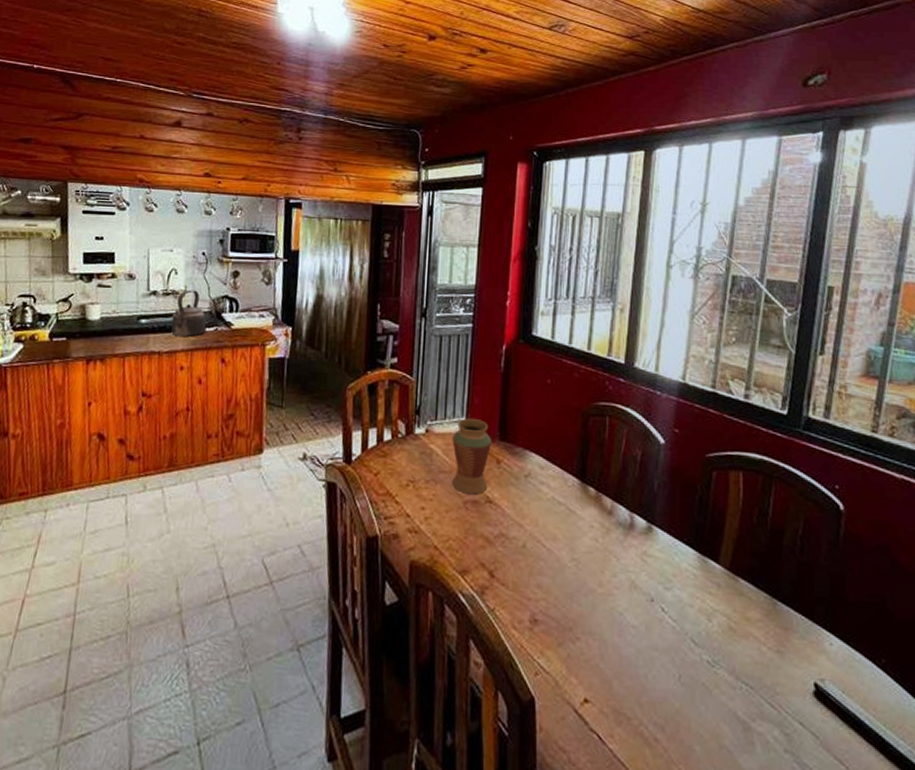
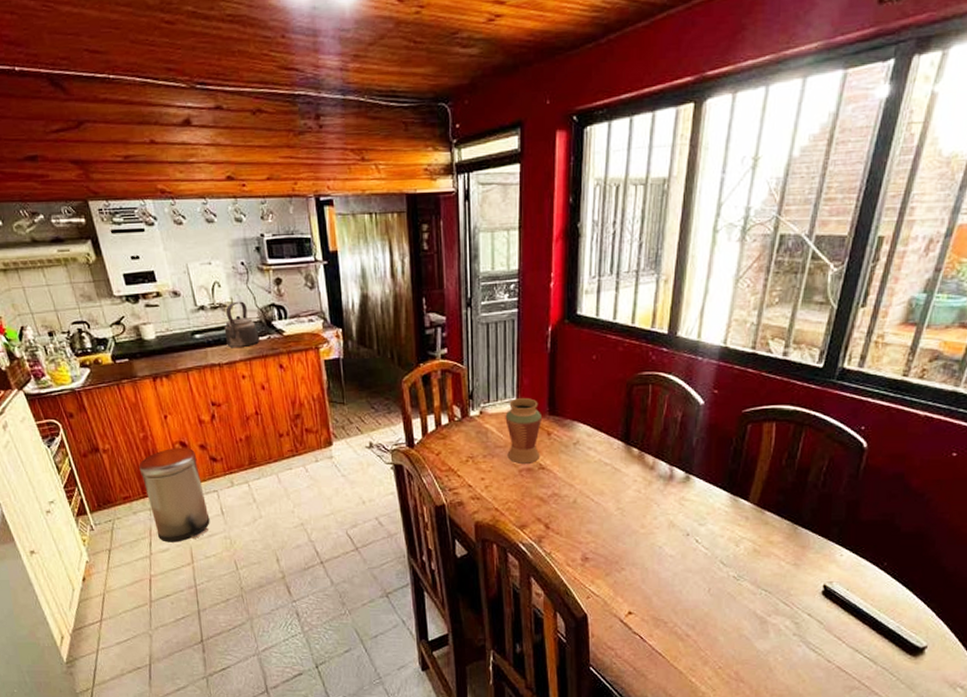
pedal bin: none [45,439,113,555] -> present [139,447,210,542]

